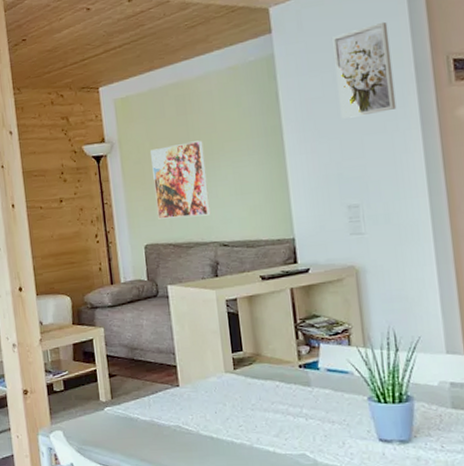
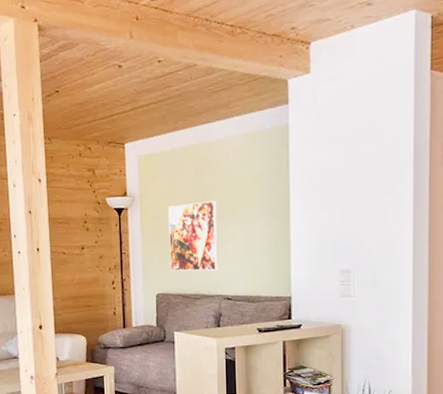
wall art: present [332,21,397,119] -> none [343,101,394,190]

